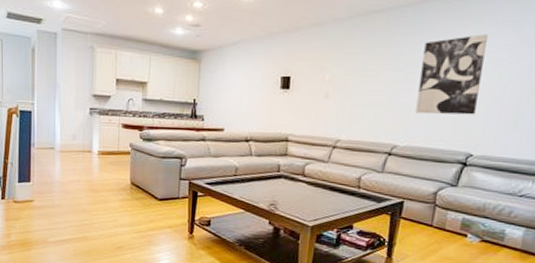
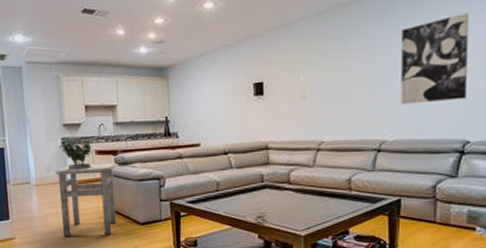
side table: none [80,136,141,206] -> present [55,163,117,238]
potted plant: none [87,108,119,141] -> present [59,136,93,170]

